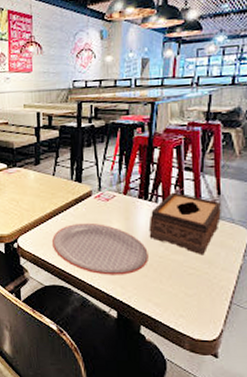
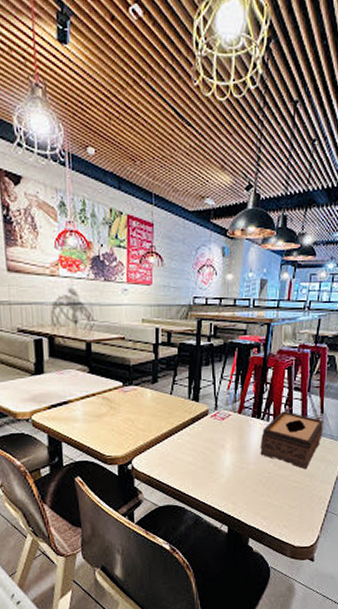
plate: present [51,222,148,275] -> none [167,441,258,493]

